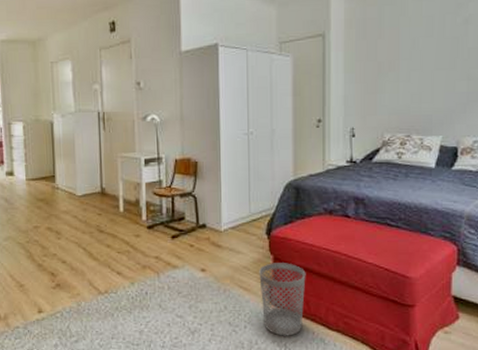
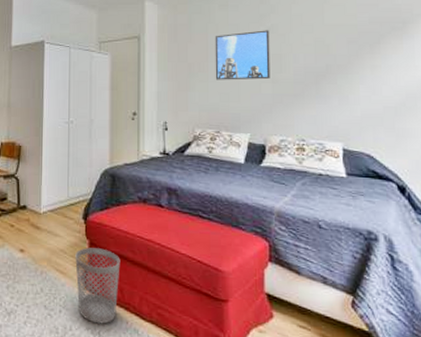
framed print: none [406,21,467,80] -> present [215,30,270,80]

